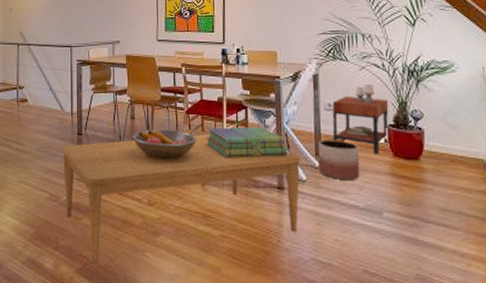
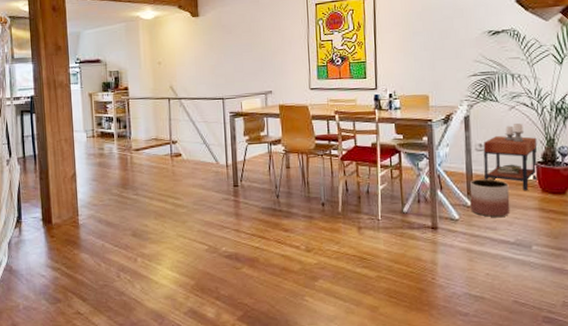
coffee table: present [62,133,301,265] -> none [218,179,453,311]
fruit bowl: present [132,129,197,159] -> none [288,177,352,206]
stack of books: present [206,127,288,158] -> none [361,170,441,202]

